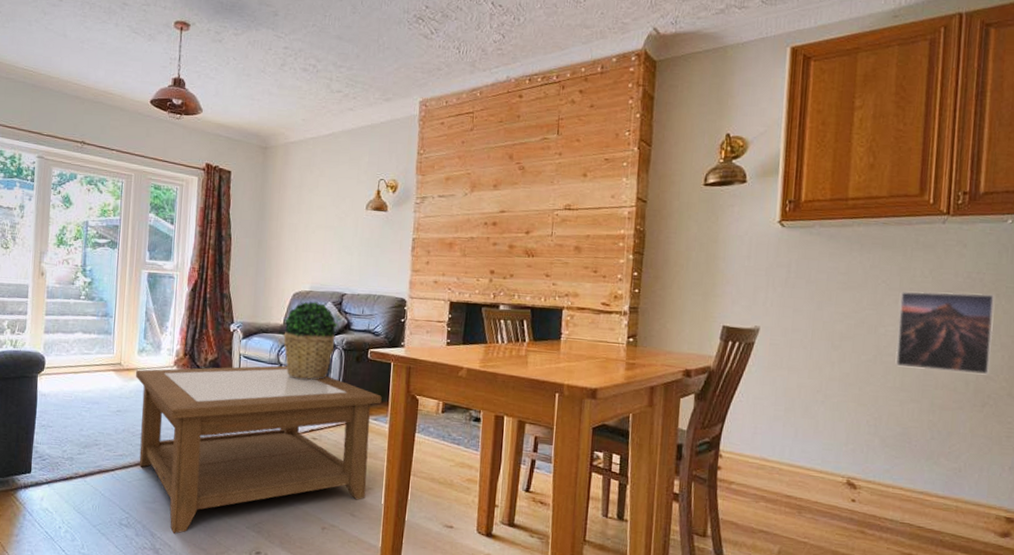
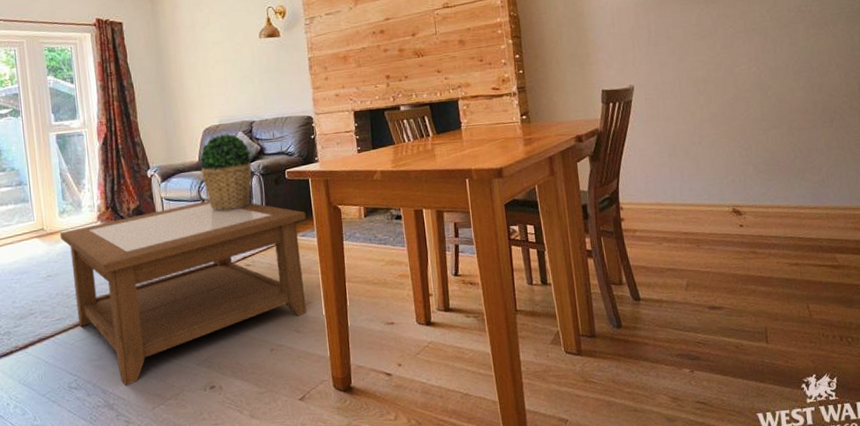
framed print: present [895,291,995,375] -> none [746,22,832,100]

